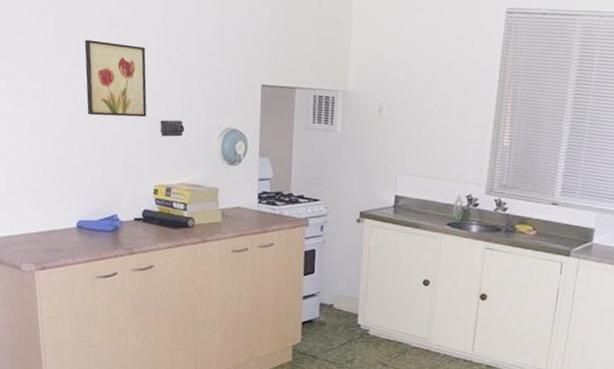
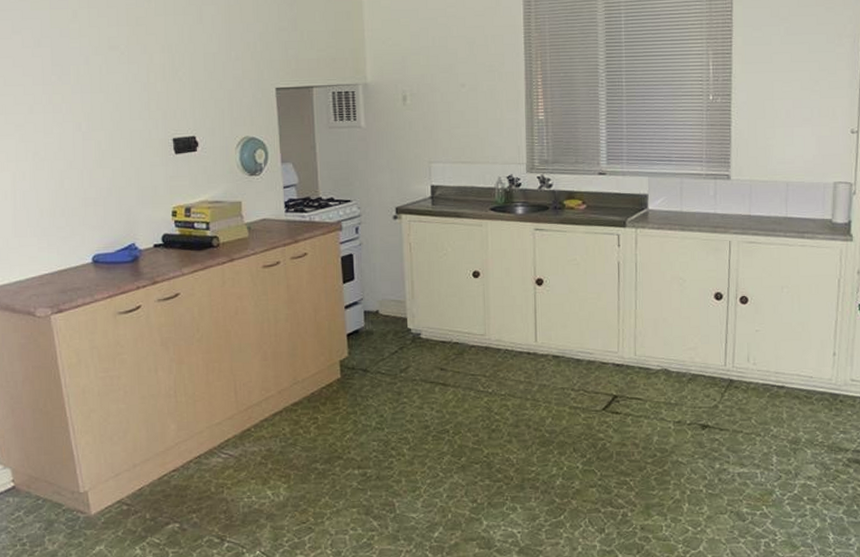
wall art: present [84,39,147,118] -> none [85,64,157,142]

